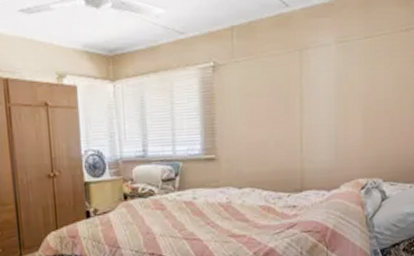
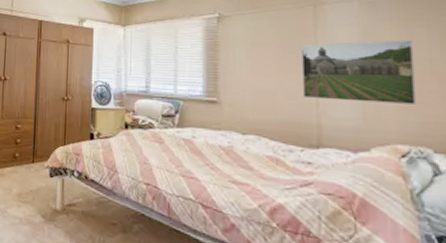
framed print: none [289,82,374,146] -> present [302,39,417,106]

